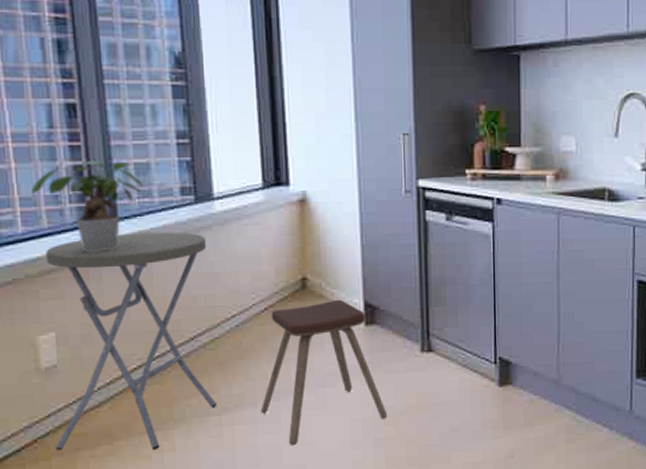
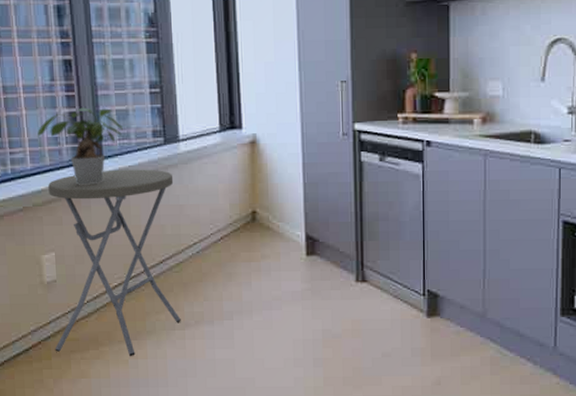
music stool: present [260,299,388,446] -> none [217,231,326,361]

